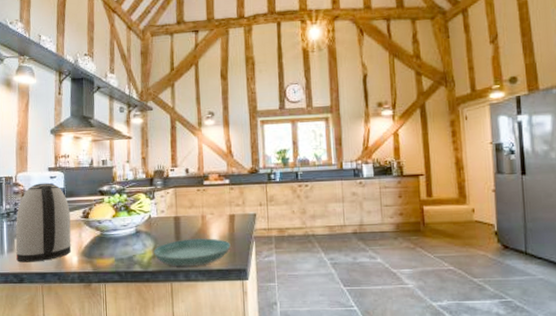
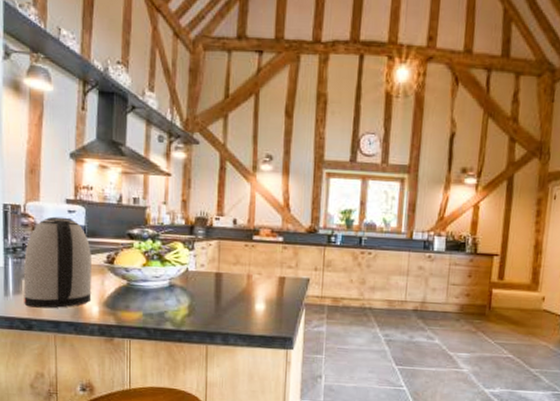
saucer: present [153,238,231,267] -> none [189,299,277,330]

